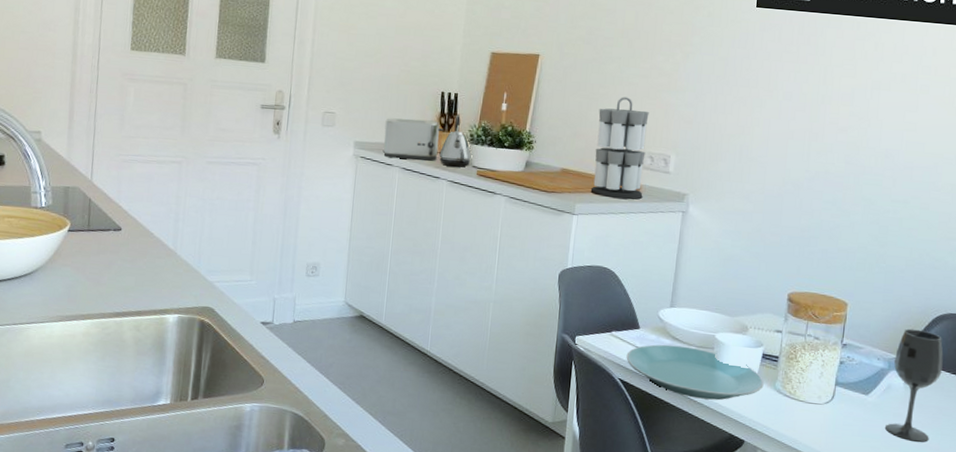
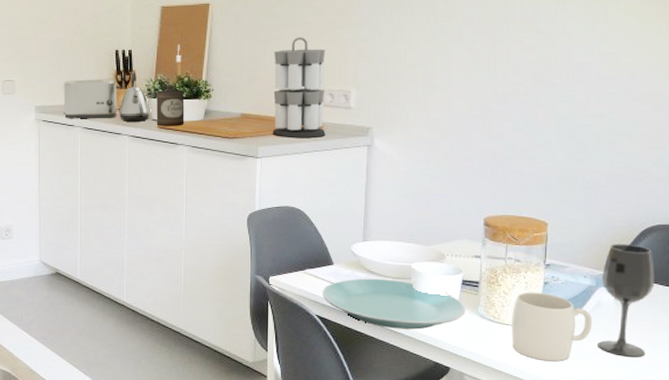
canister: none [476,132,506,176] -> present [156,85,185,126]
mug: none [805,370,883,442] -> present [512,292,593,362]

